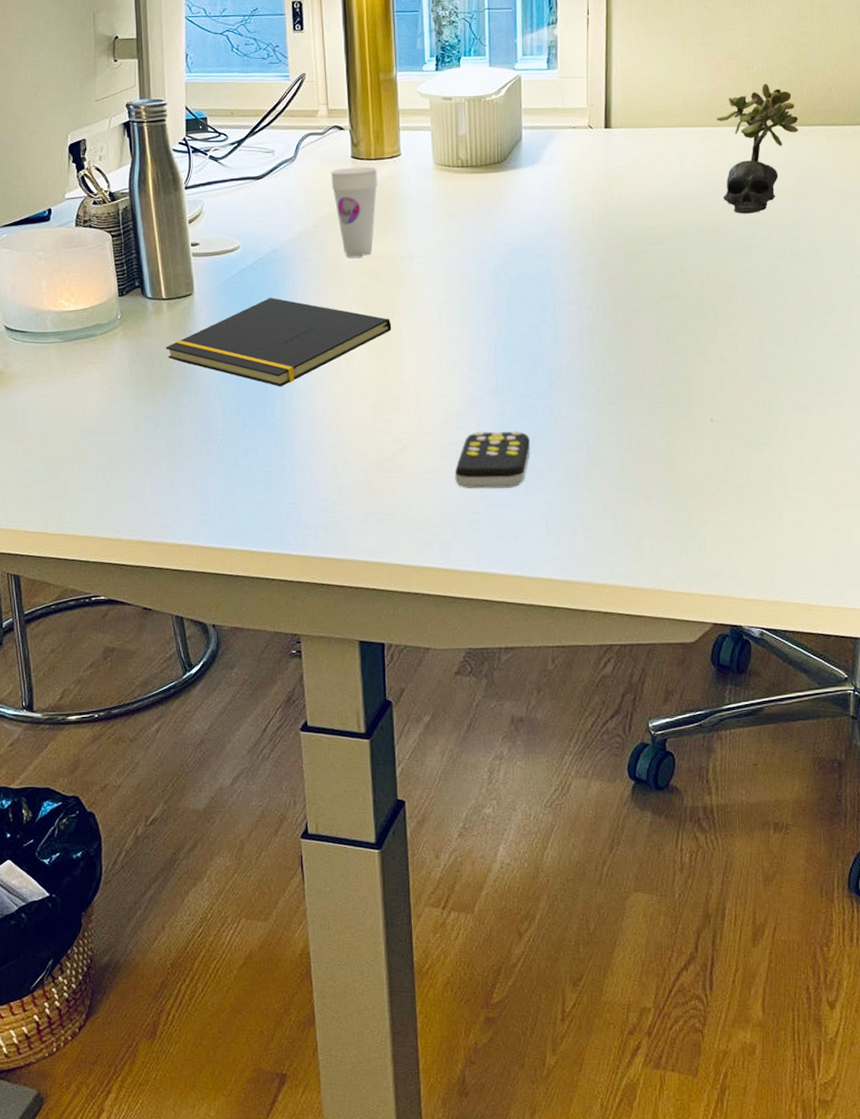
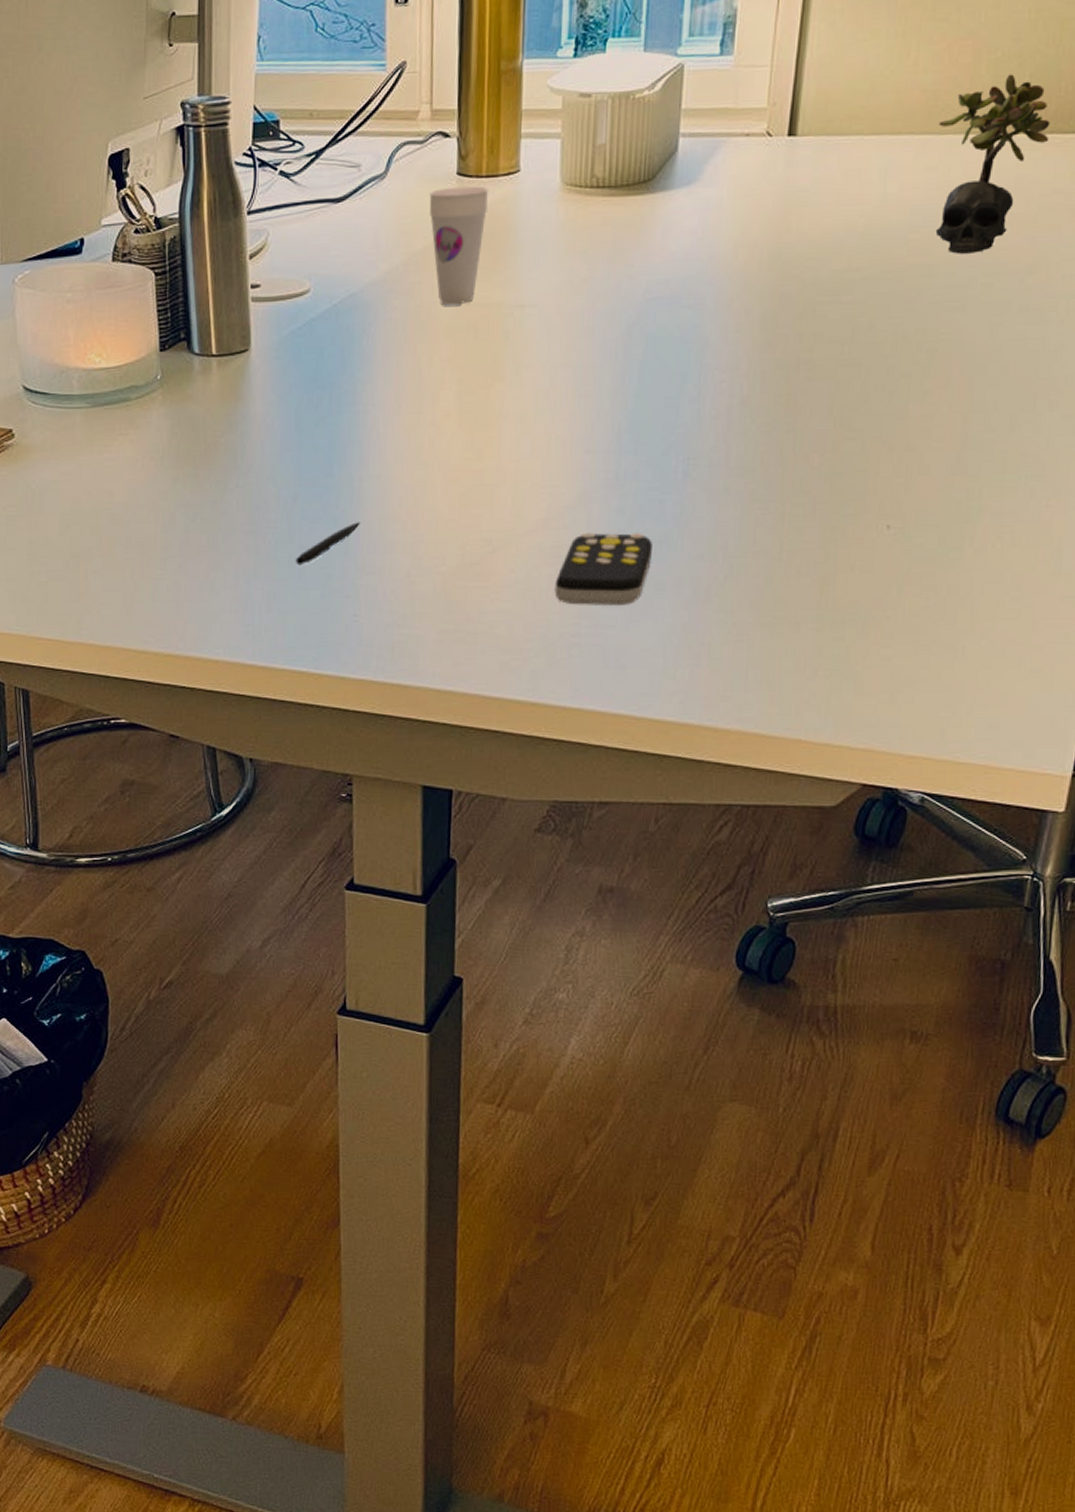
notepad: present [165,298,392,387] -> none [212,356,491,470]
pen: none [242,428,293,465] -> present [296,522,360,566]

